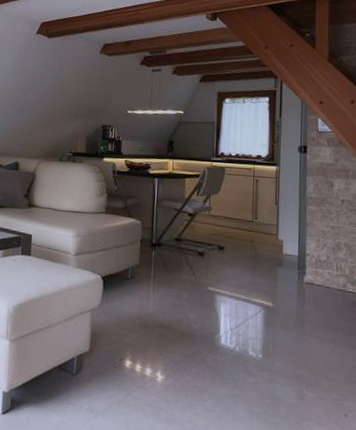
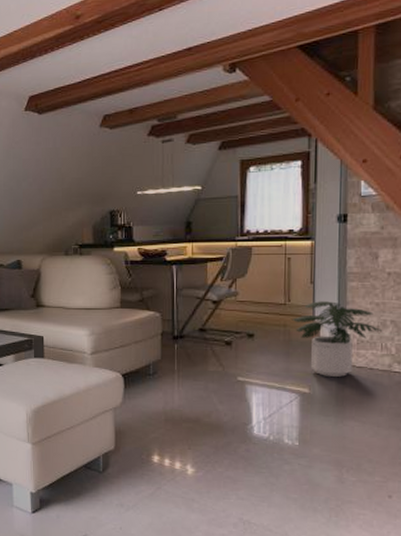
potted plant: none [258,221,338,293] -> present [292,301,383,377]

